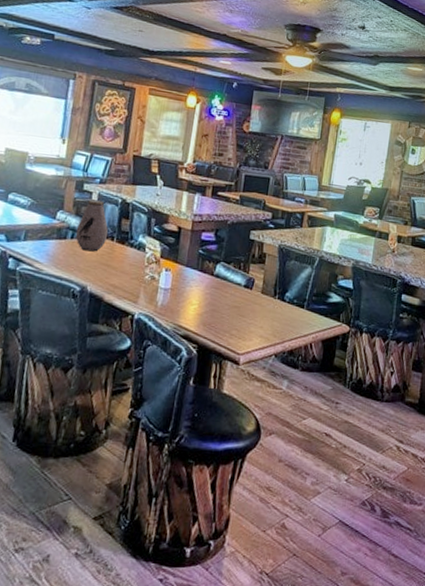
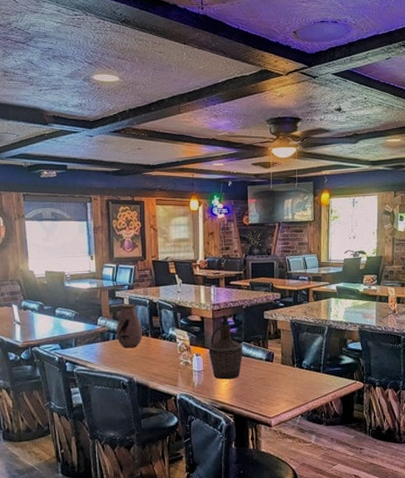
bottle: none [180,227,221,304] -> present [208,314,243,380]

